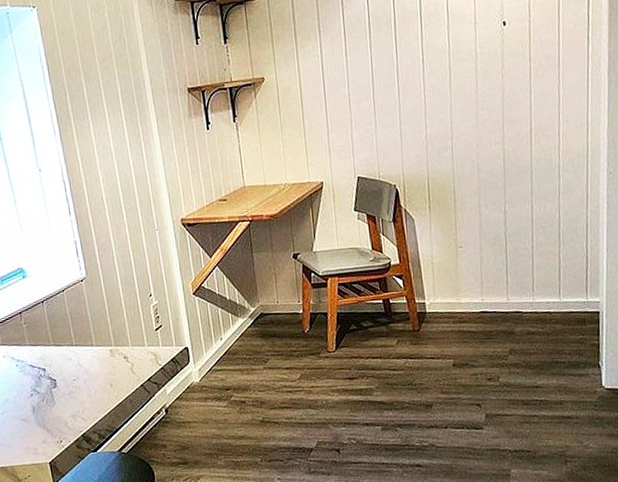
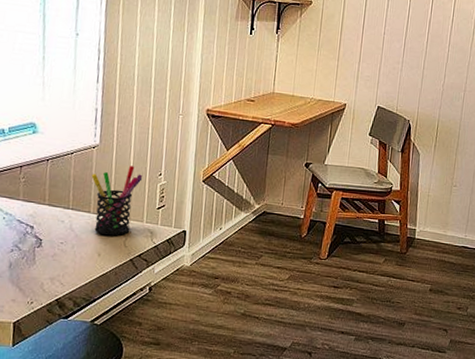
pen holder: none [86,292,135,366] -> present [91,166,143,236]

